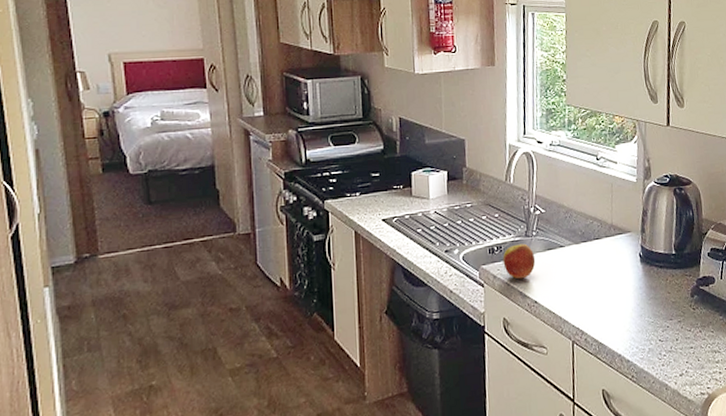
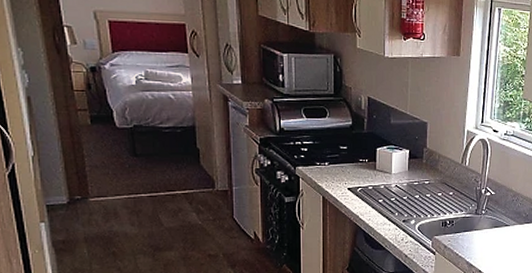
apple: present [503,243,536,279] -> none [454,220,483,251]

